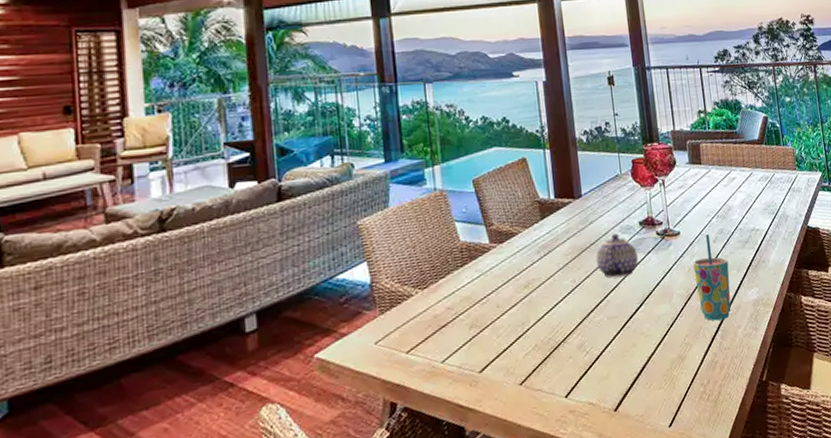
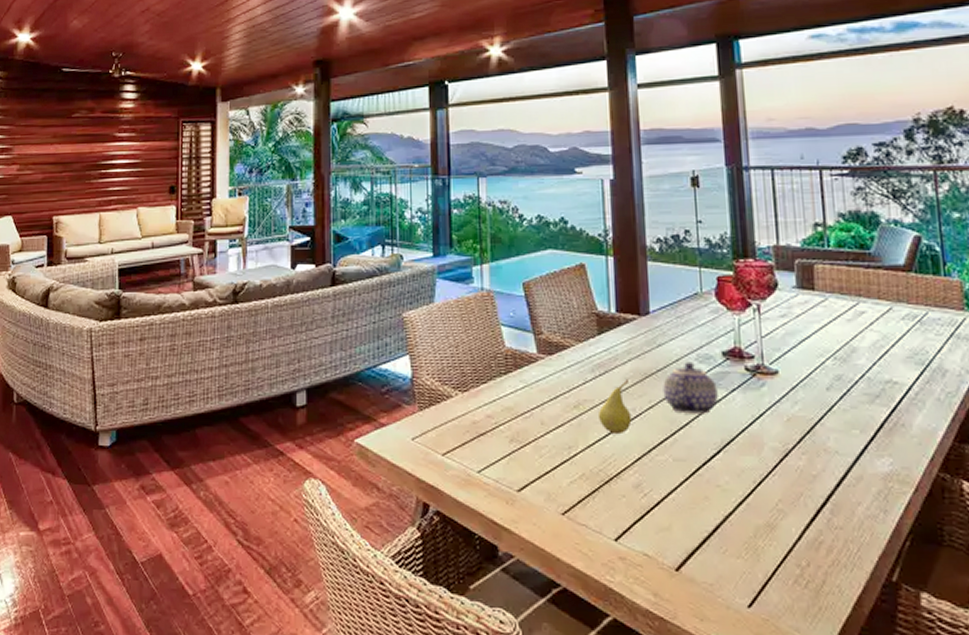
fruit: none [545,256,573,306] -> present [597,380,632,435]
cup: present [693,234,732,321] -> none [795,379,849,490]

